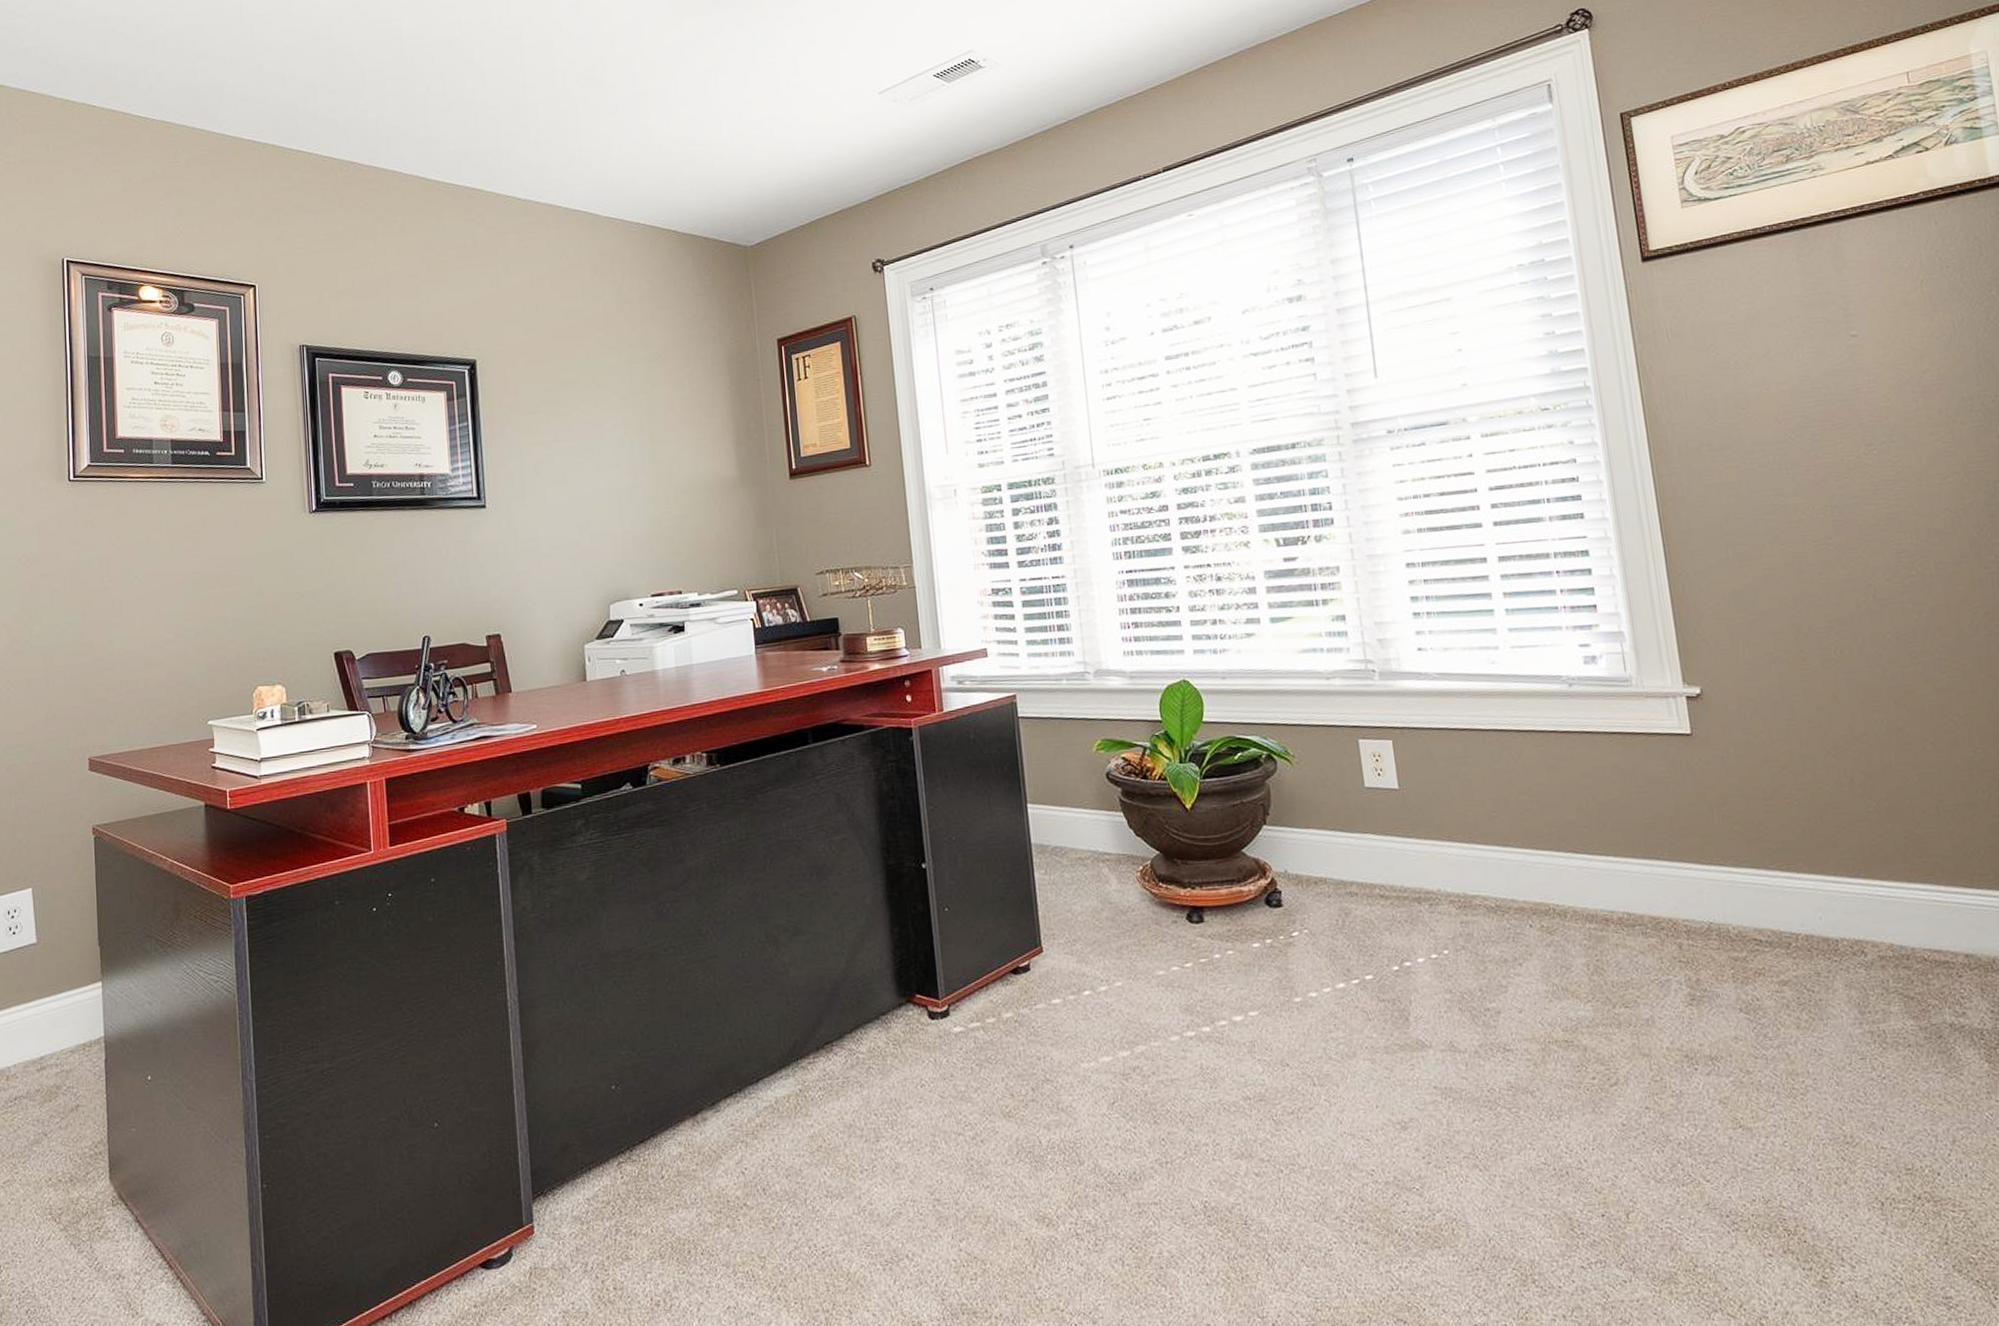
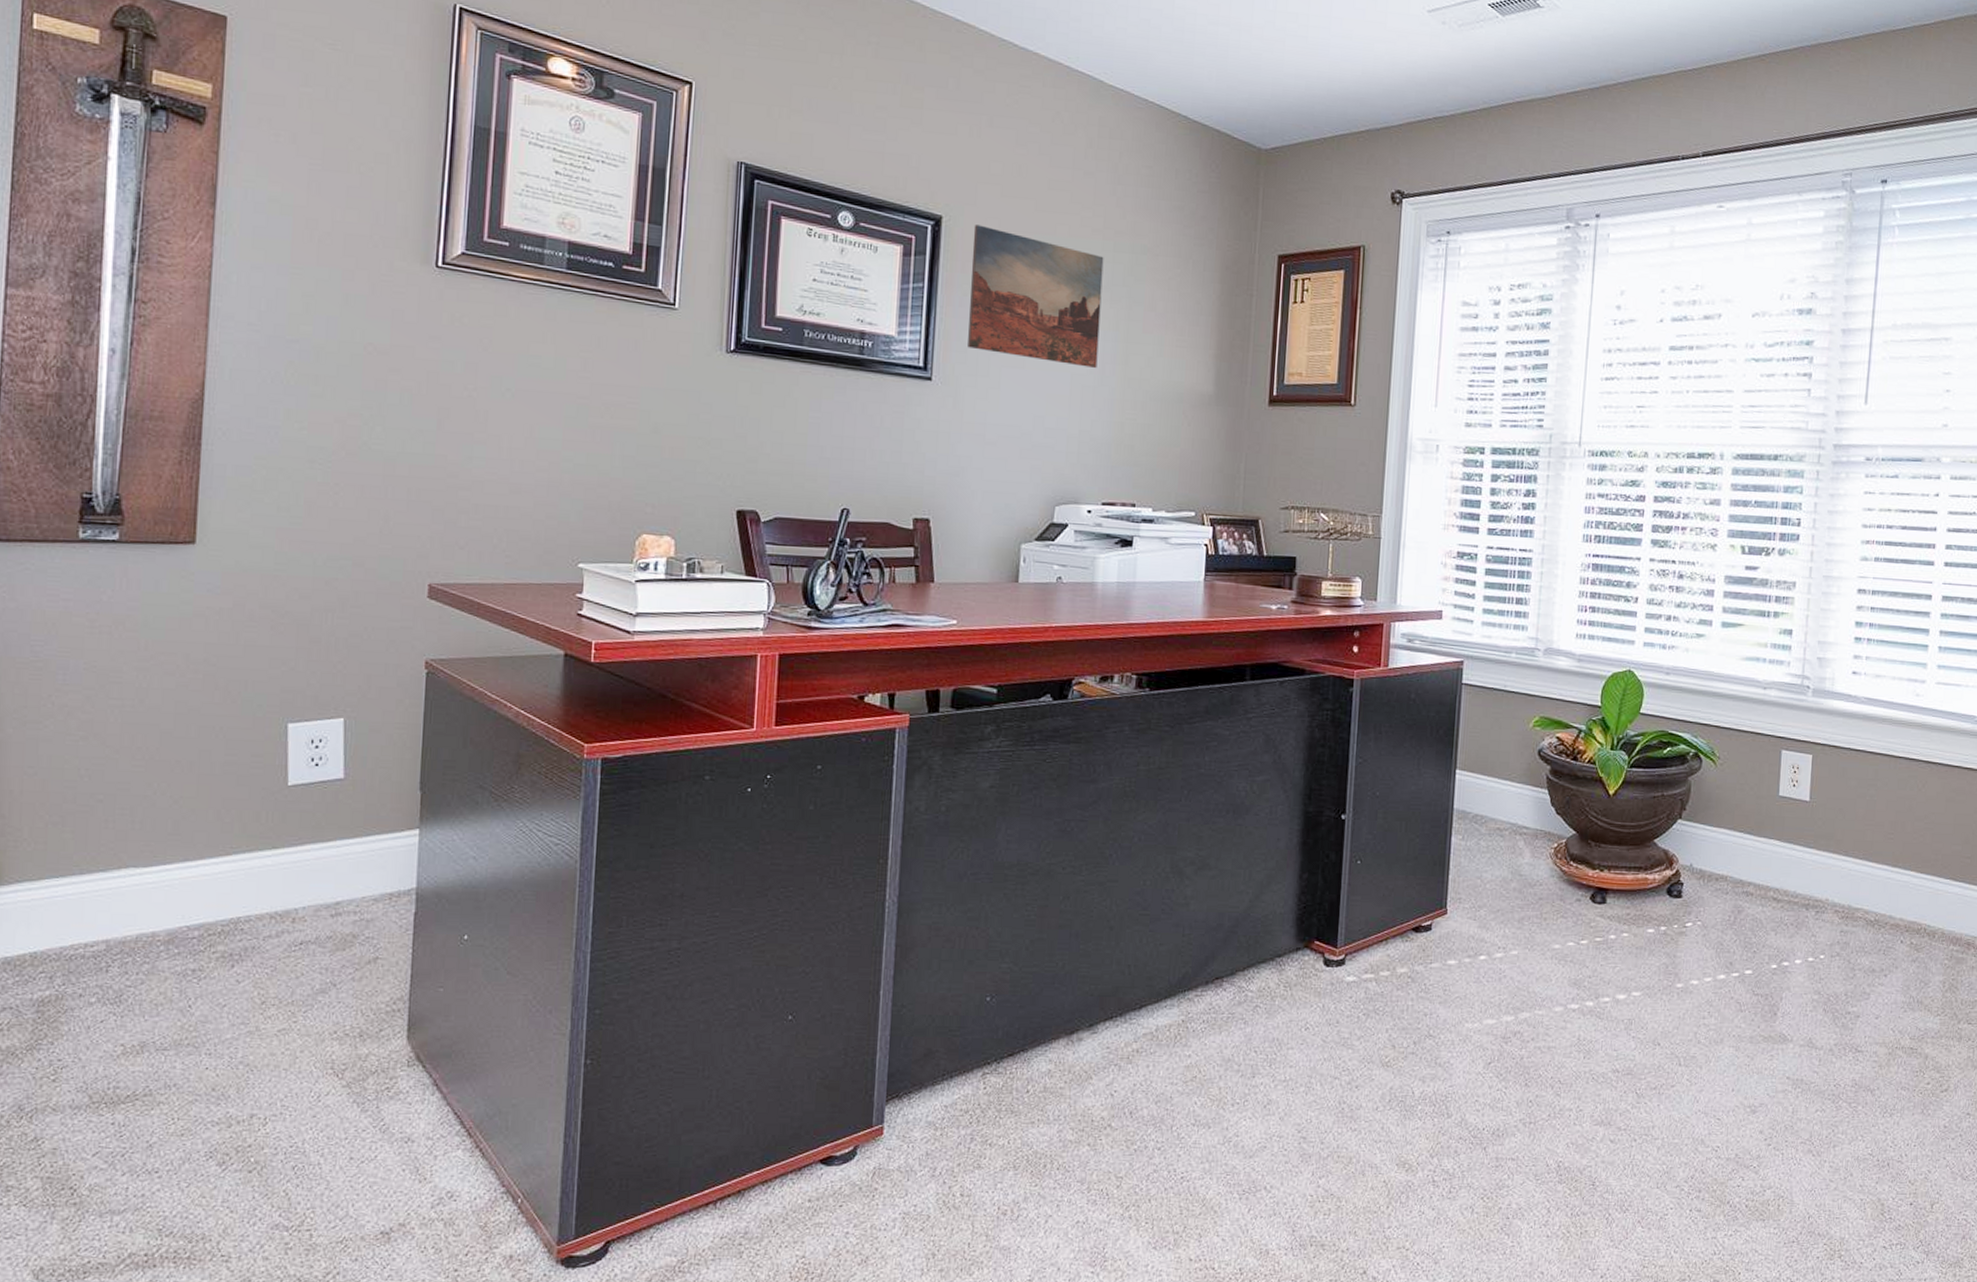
wall art: none [504,361,629,474] -> present [968,225,1104,368]

